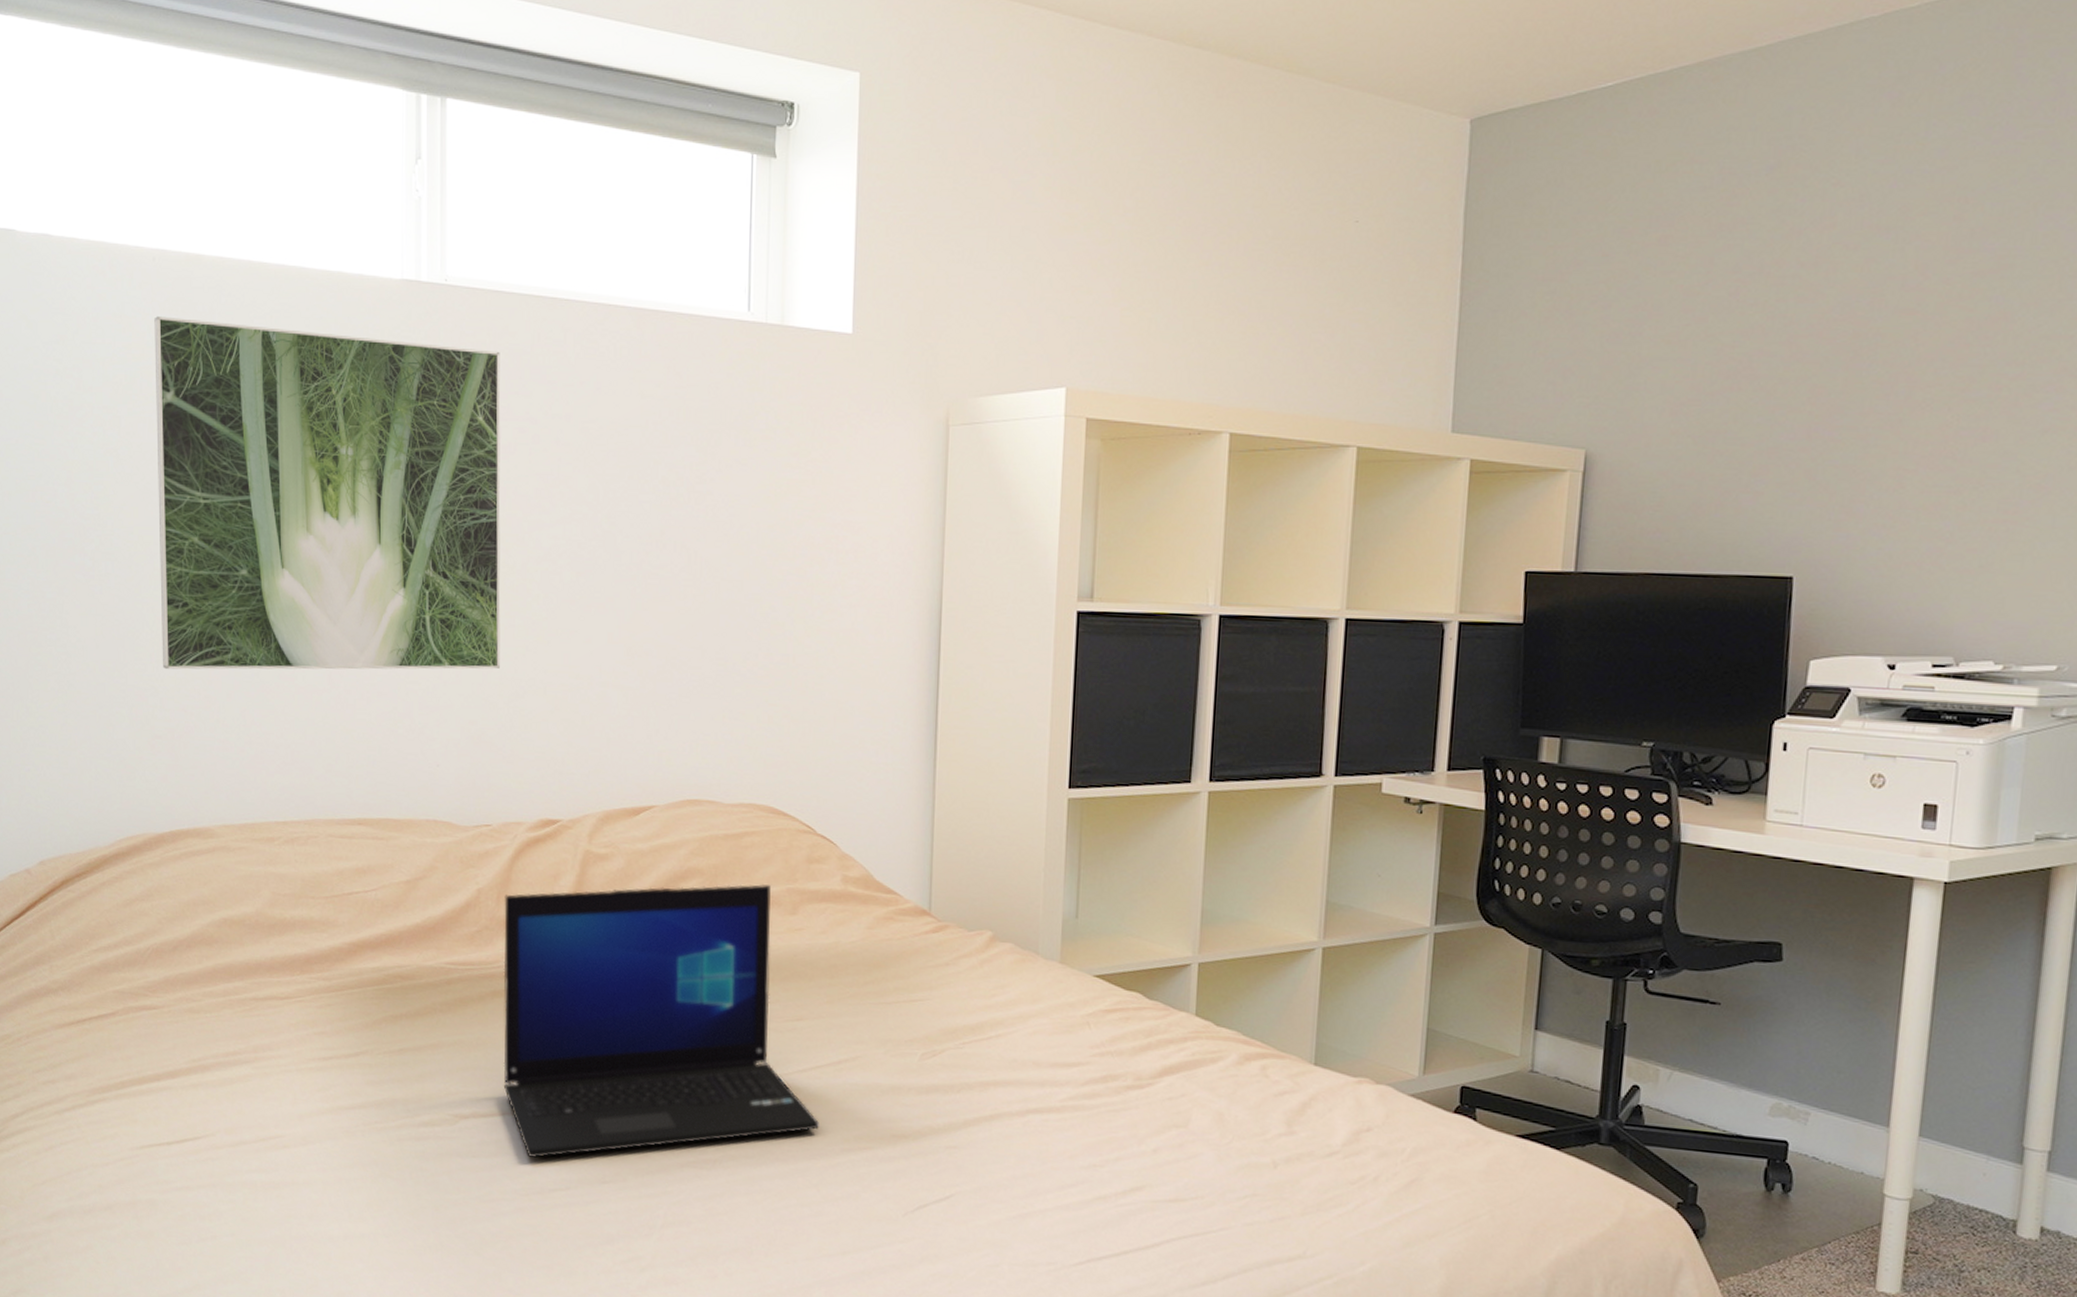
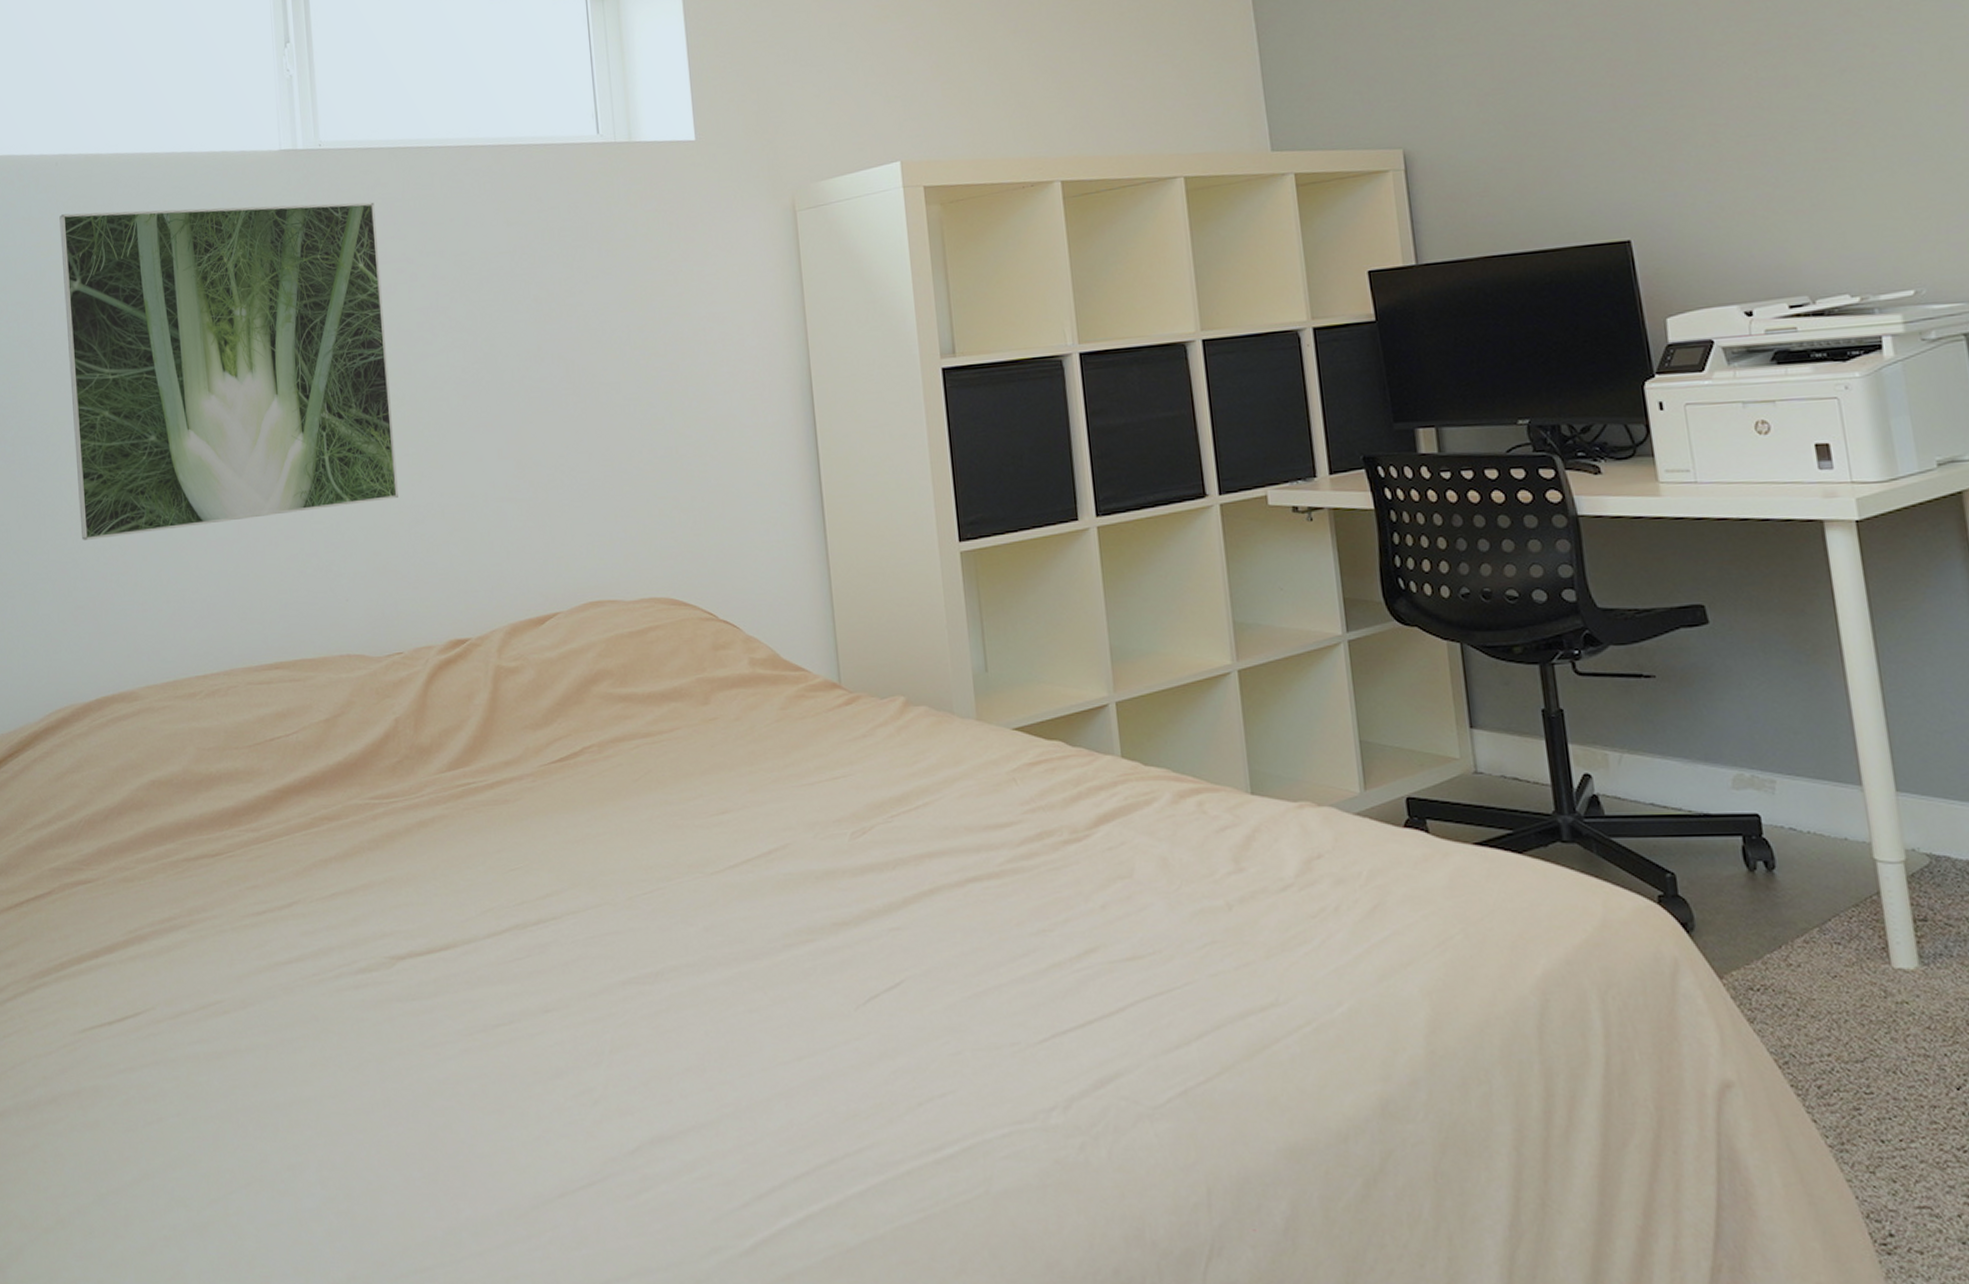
laptop: present [503,884,819,1159] -> none [422,678,758,994]

